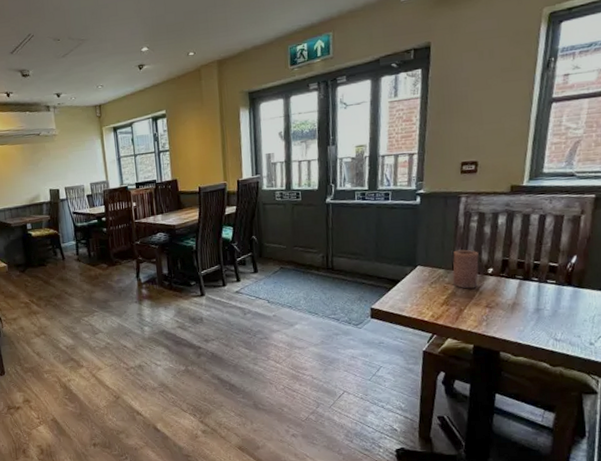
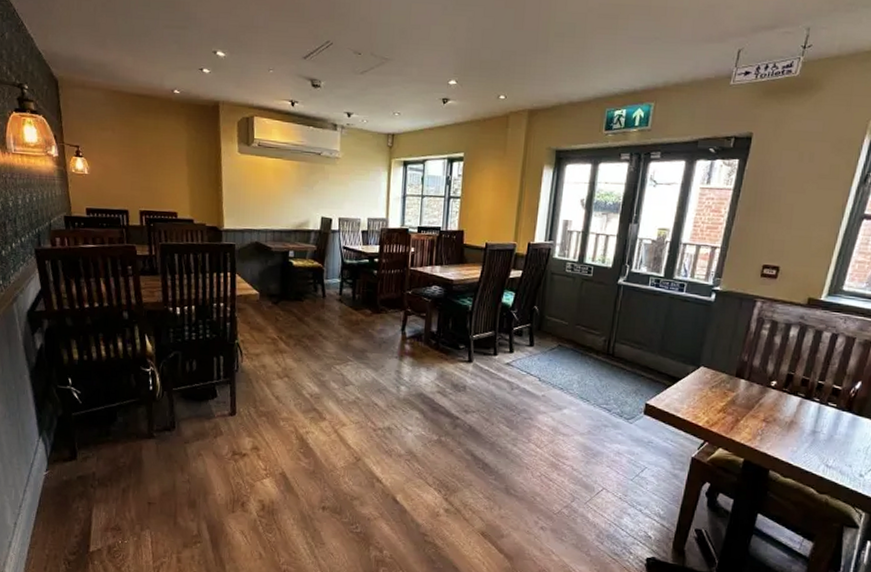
candle: present [452,249,479,289] -> none [733,356,765,399]

